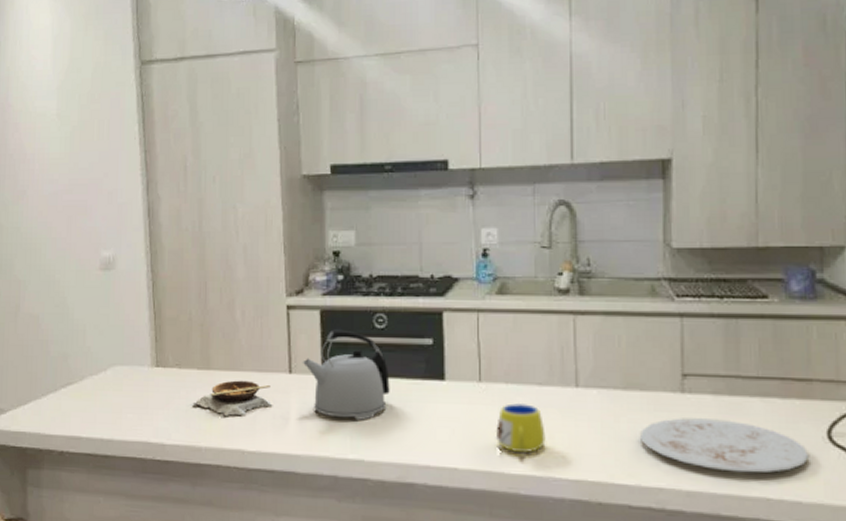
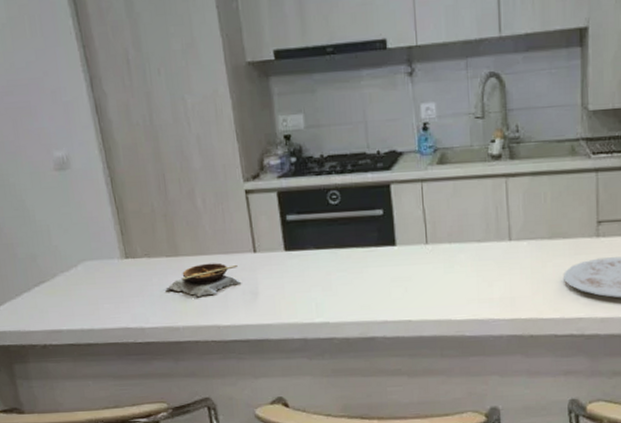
kettle: present [302,329,390,420] -> none [265,208,348,288]
mug: present [495,403,546,452] -> none [442,259,485,301]

